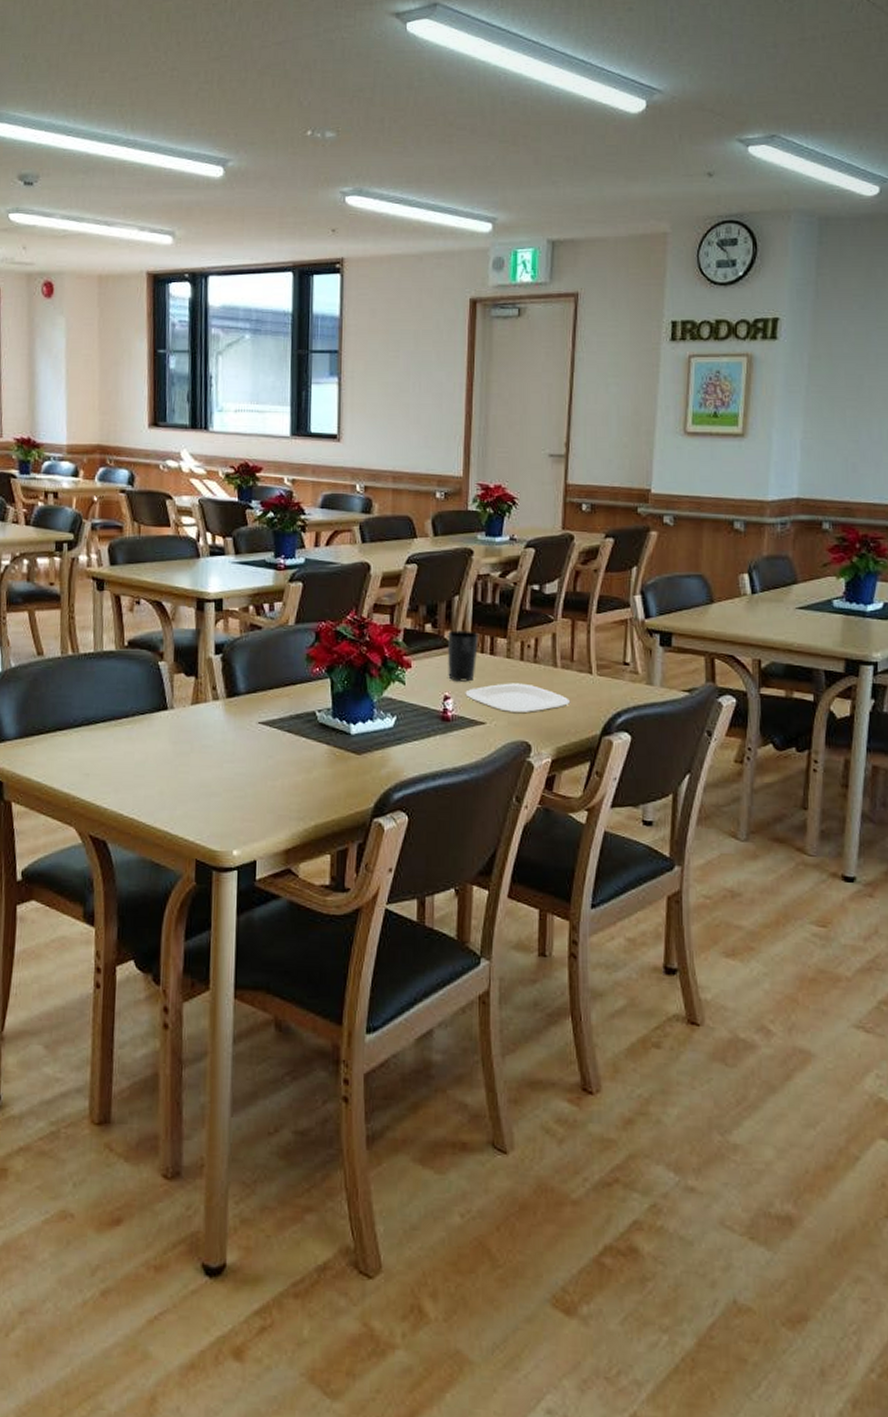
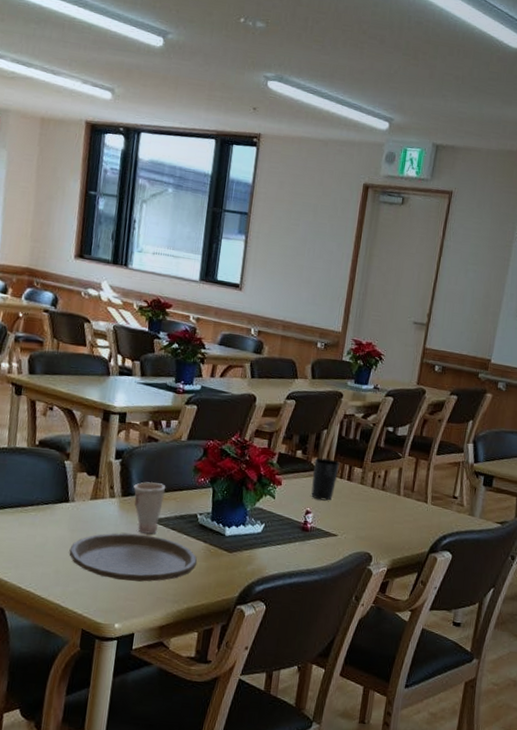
plate: none [173,740,322,798] -> present [69,533,198,582]
cup: none [239,677,276,741] -> present [133,481,166,535]
plate: present [465,683,571,714] -> none [323,504,408,531]

